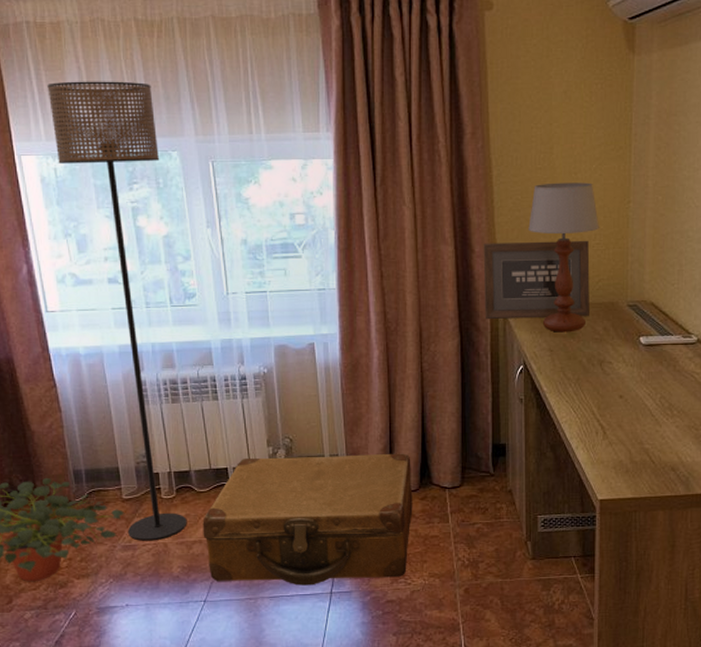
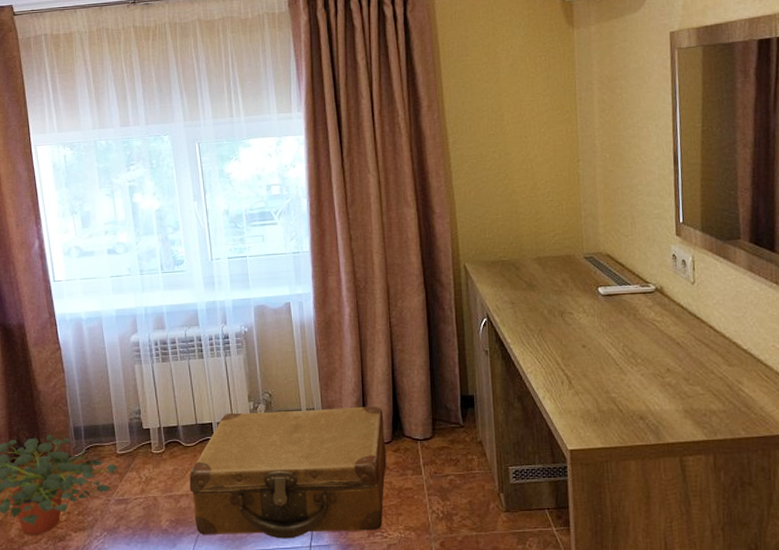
floor lamp: present [47,81,187,541] -> none [60,78,175,495]
picture frame: present [483,240,590,320] -> none [443,197,548,276]
table lamp: present [528,182,600,333] -> none [484,145,553,286]

